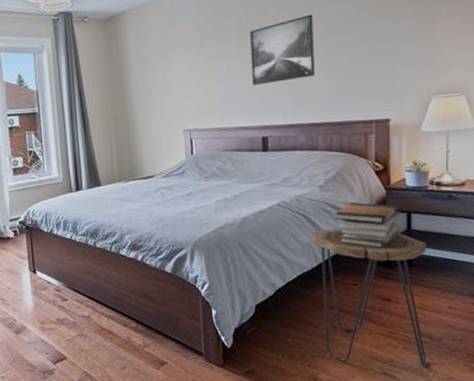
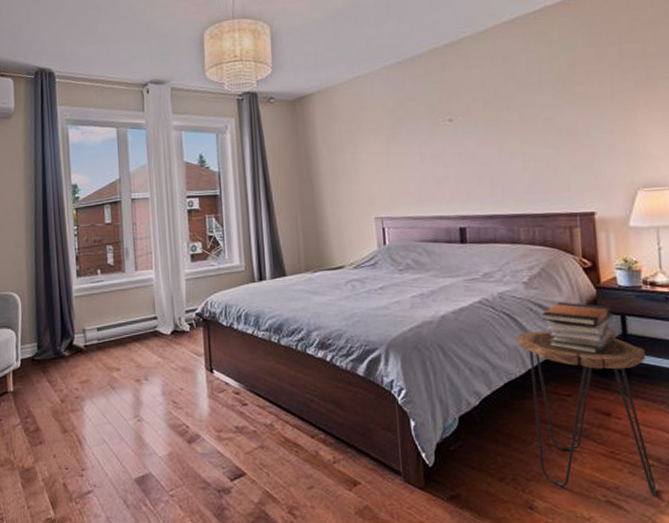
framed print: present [249,14,315,86] -> none [442,101,512,174]

